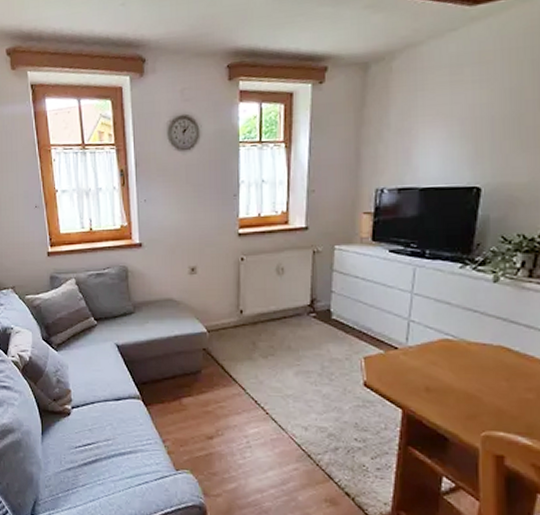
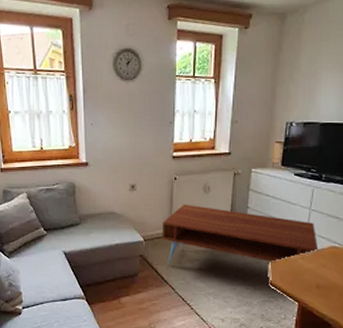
coffee table: none [229,288,426,361] -> present [162,204,319,265]

